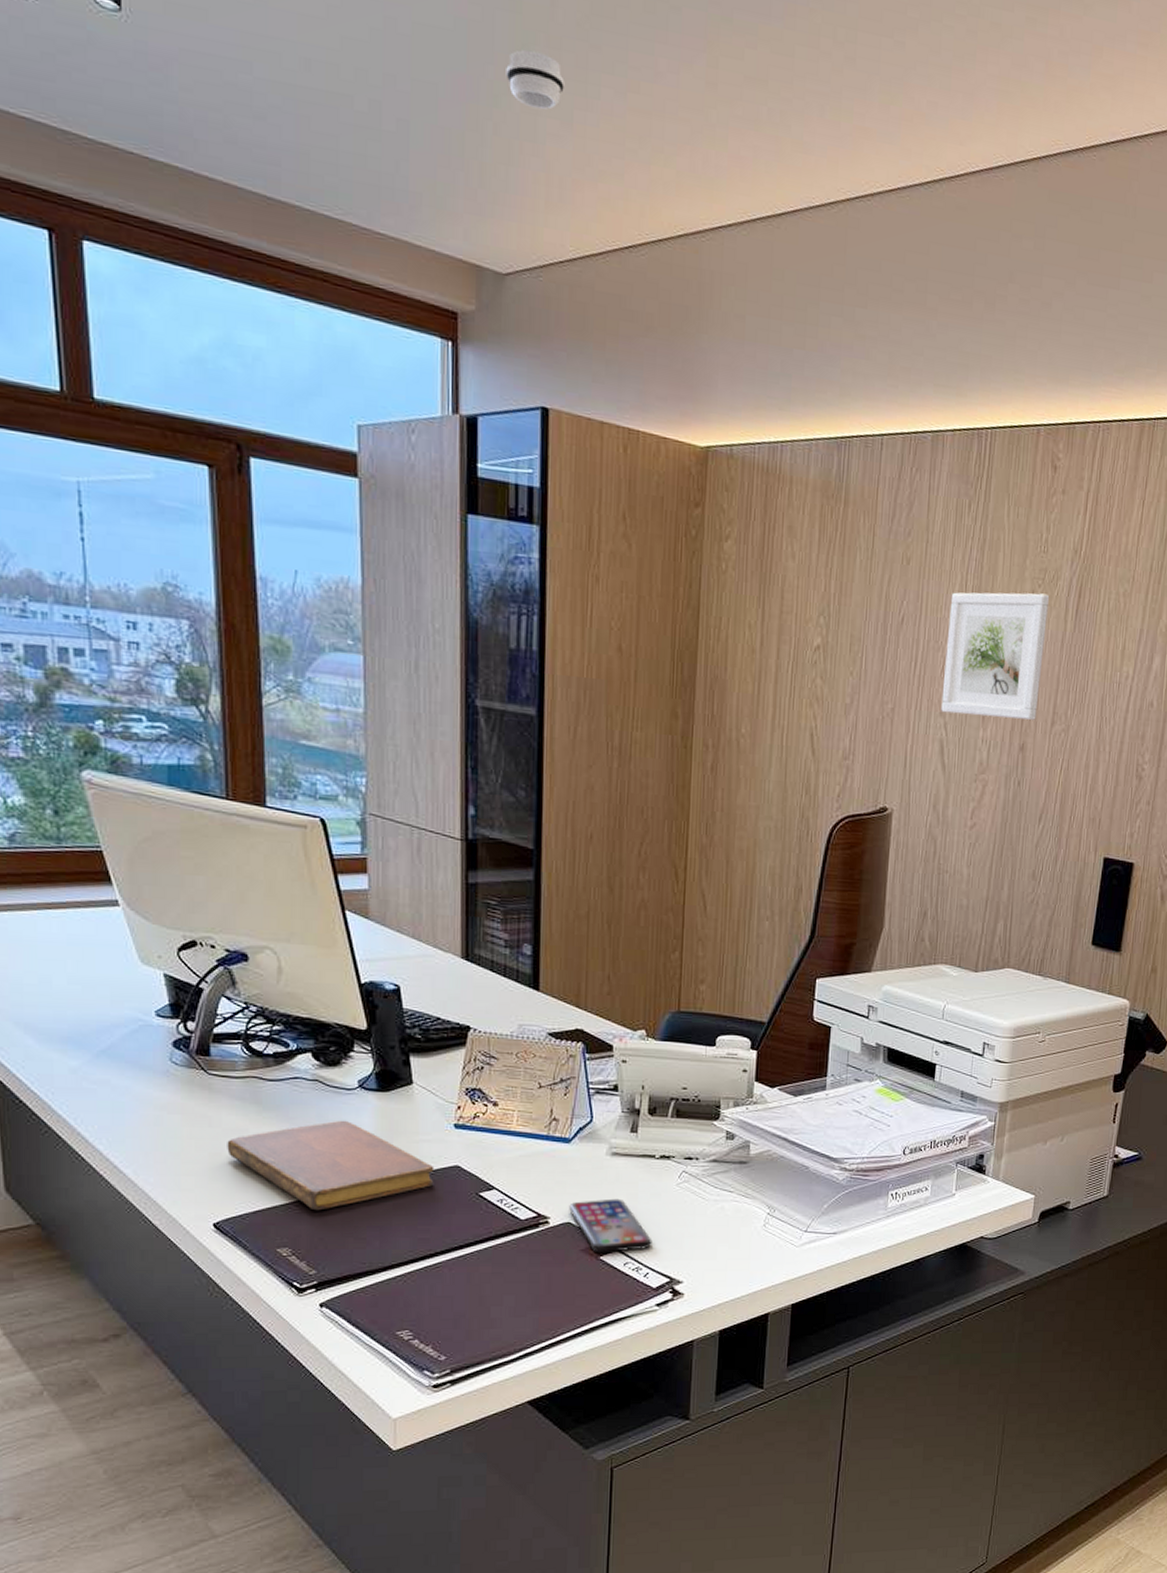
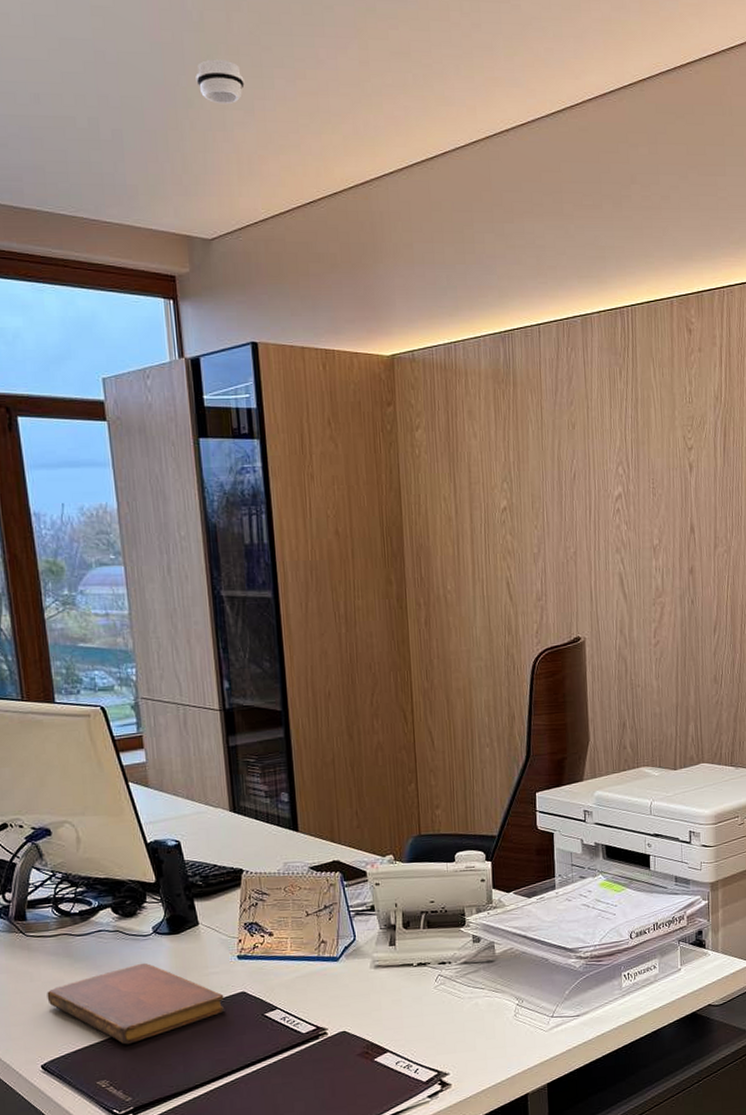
smartphone: present [569,1198,652,1252] -> none [343,1005,419,1055]
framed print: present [941,592,1050,720] -> none [614,437,701,550]

